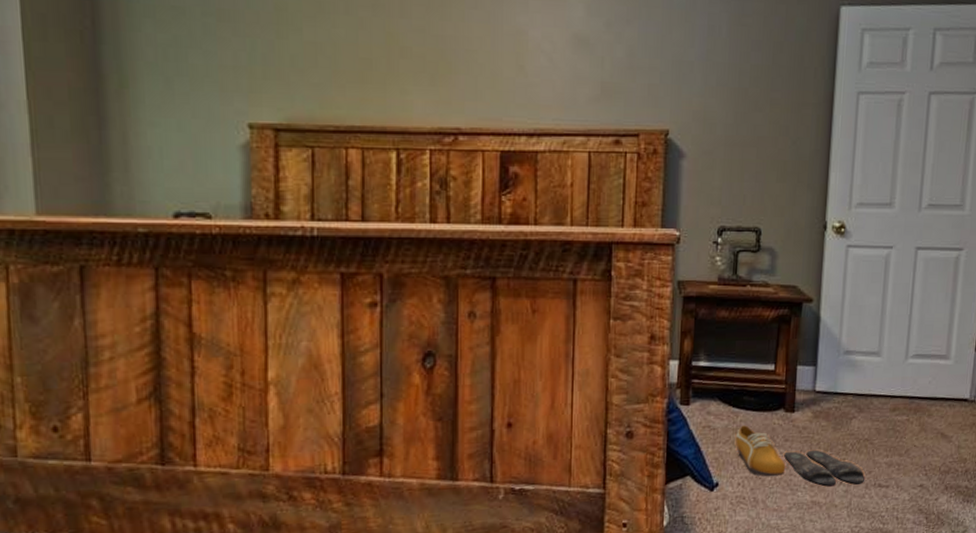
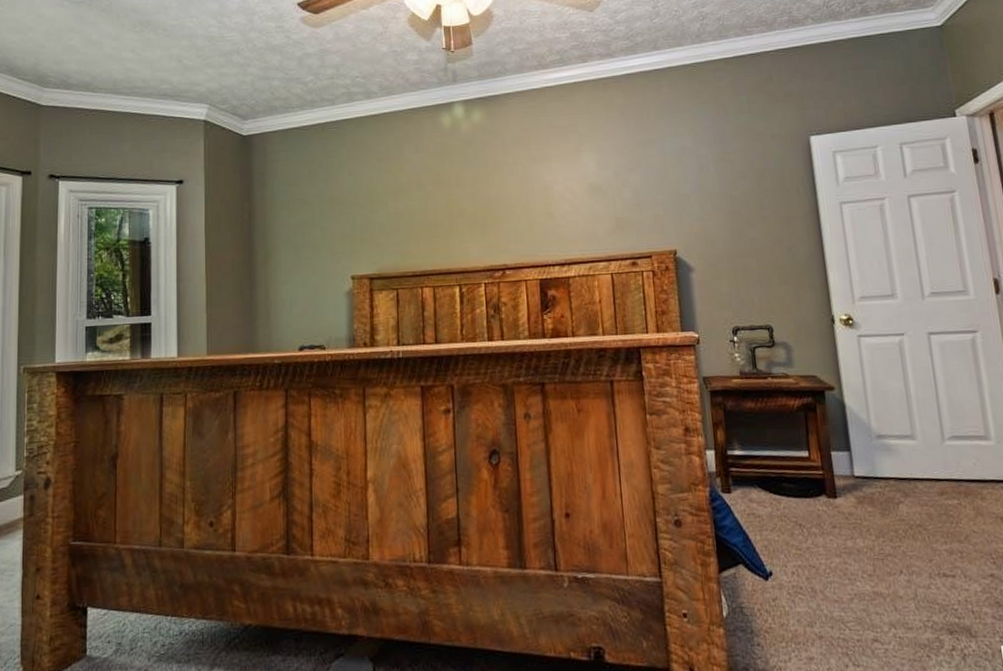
shoe: present [735,425,786,477] -> none [781,512,839,566]
slippers: present [784,449,865,487] -> none [834,536,926,576]

